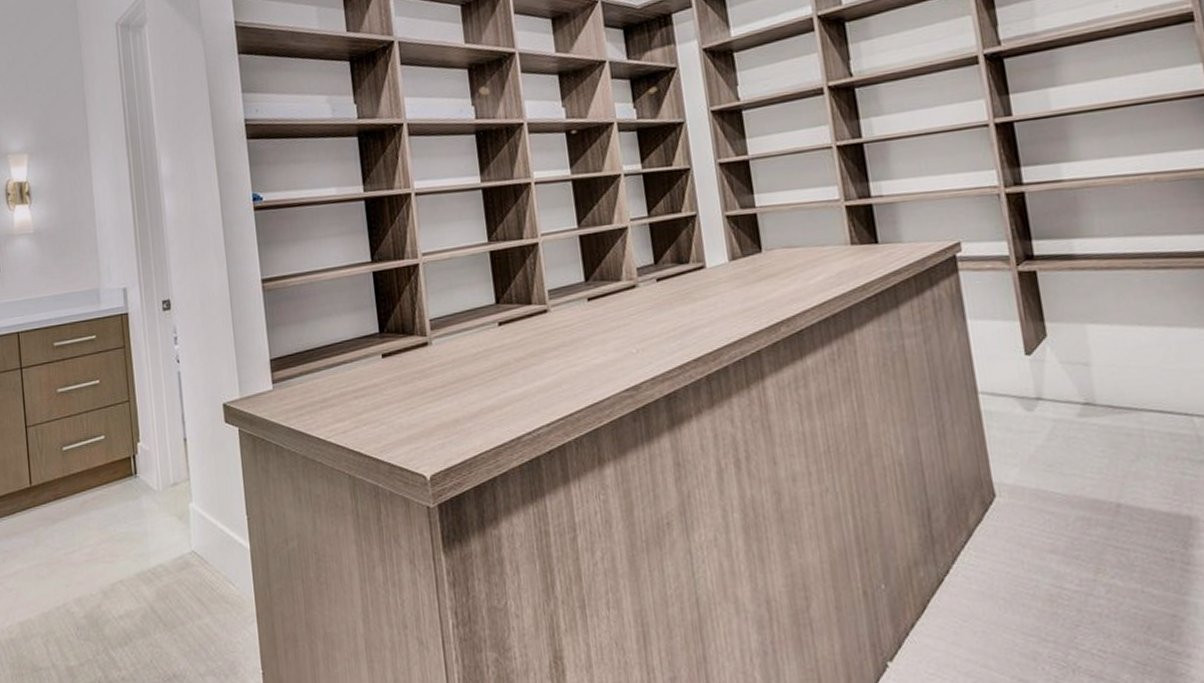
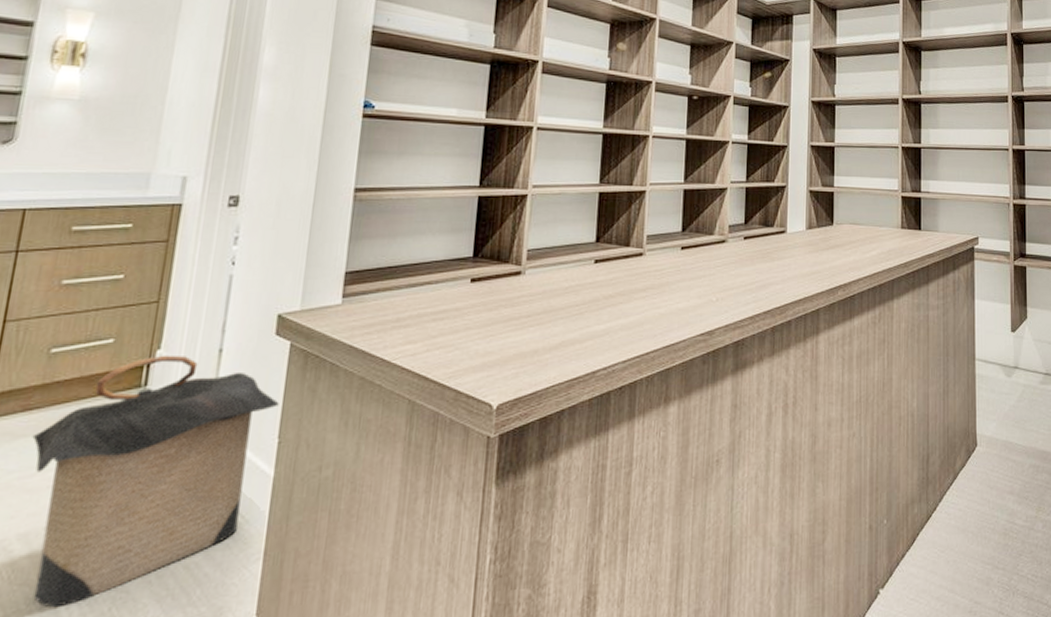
laundry hamper: none [66,446,241,659] -> present [32,355,279,608]

